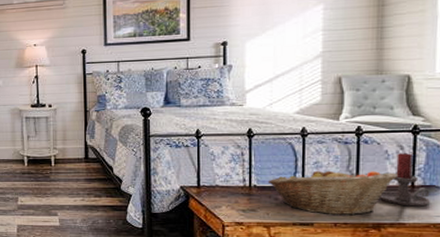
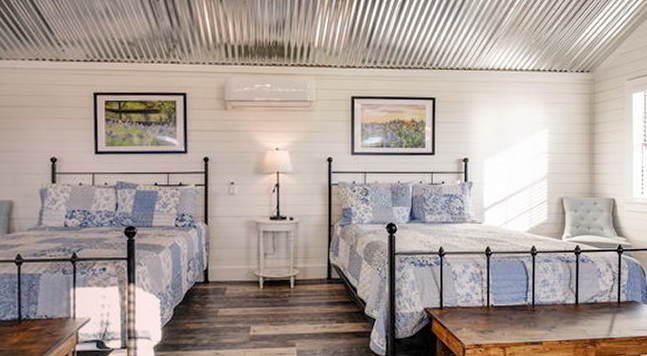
fruit basket: present [267,168,397,216] -> none [503,286,607,333]
candle holder: present [378,153,430,207] -> none [593,271,632,322]

